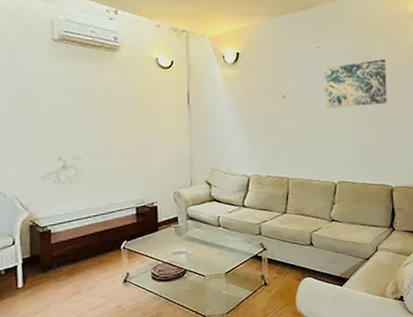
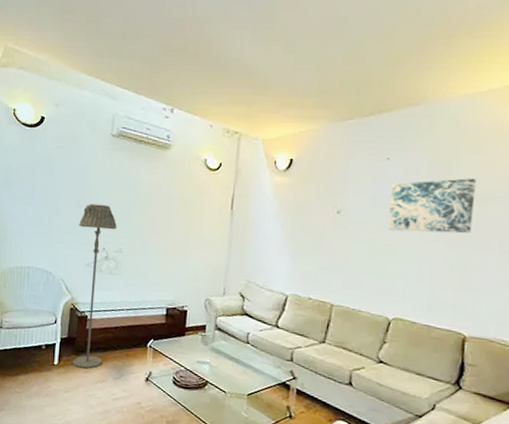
floor lamp: none [27,112,74,286] -> present [72,203,117,369]

